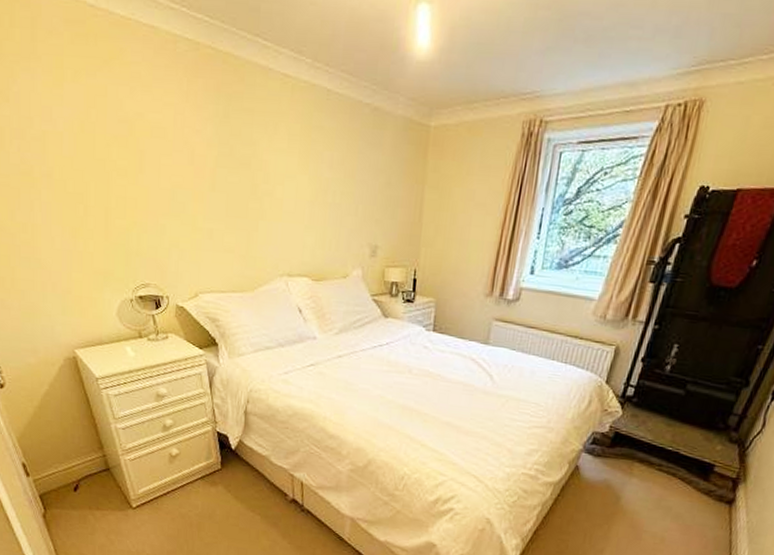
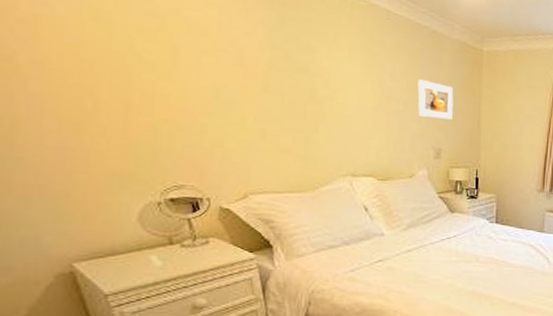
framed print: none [355,167,394,212] -> present [417,79,454,120]

